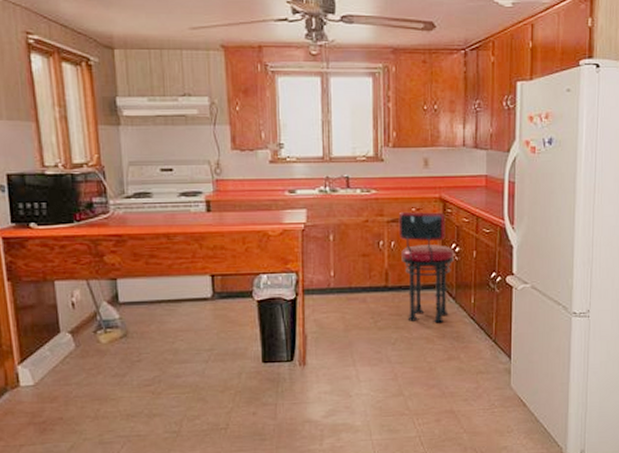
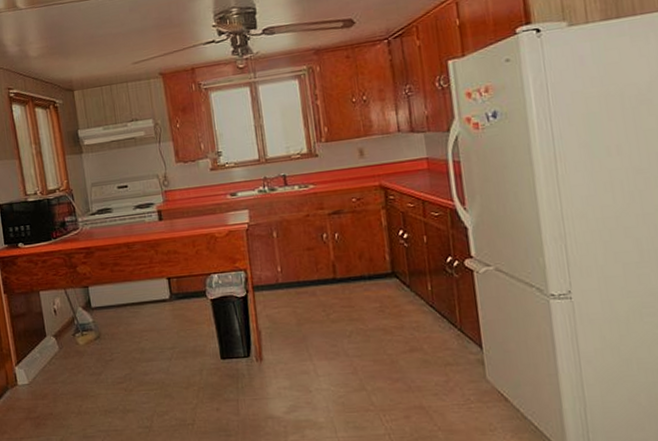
stool: present [398,211,455,323] -> none [339,200,405,313]

